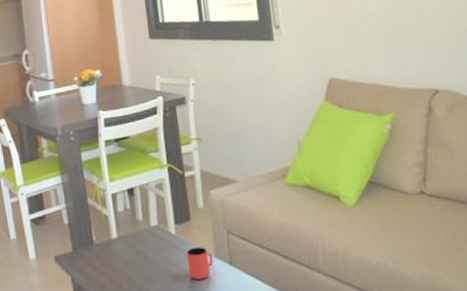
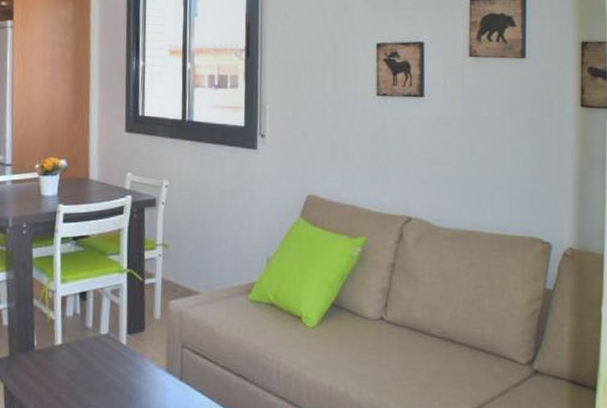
cup: present [187,247,214,280] -> none [135,360,163,394]

